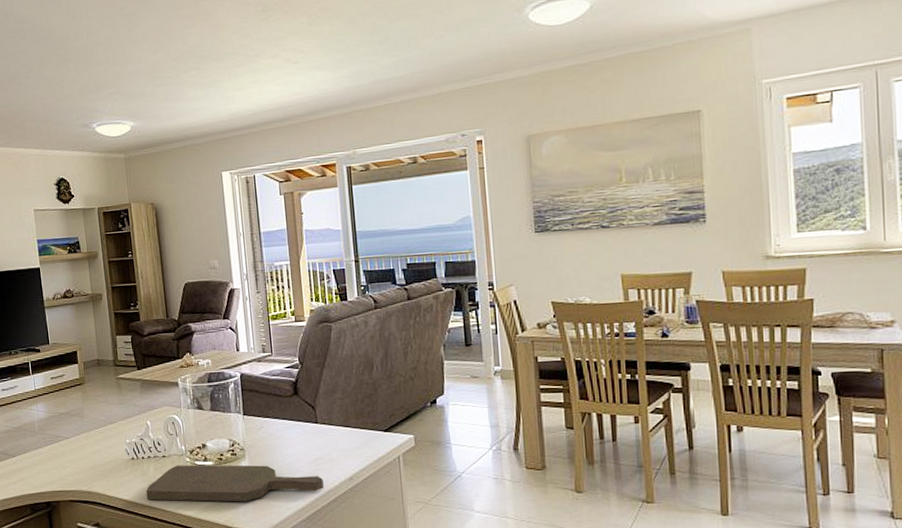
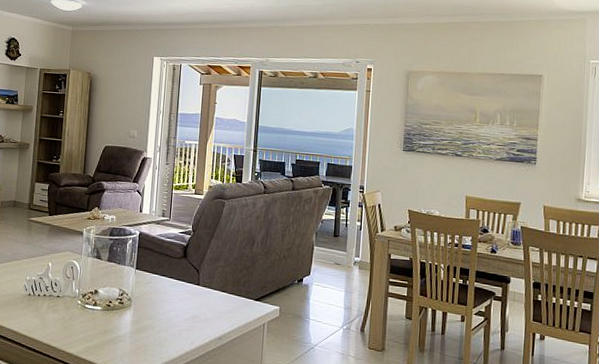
cutting board: present [146,464,324,502] -> none [35,306,196,347]

